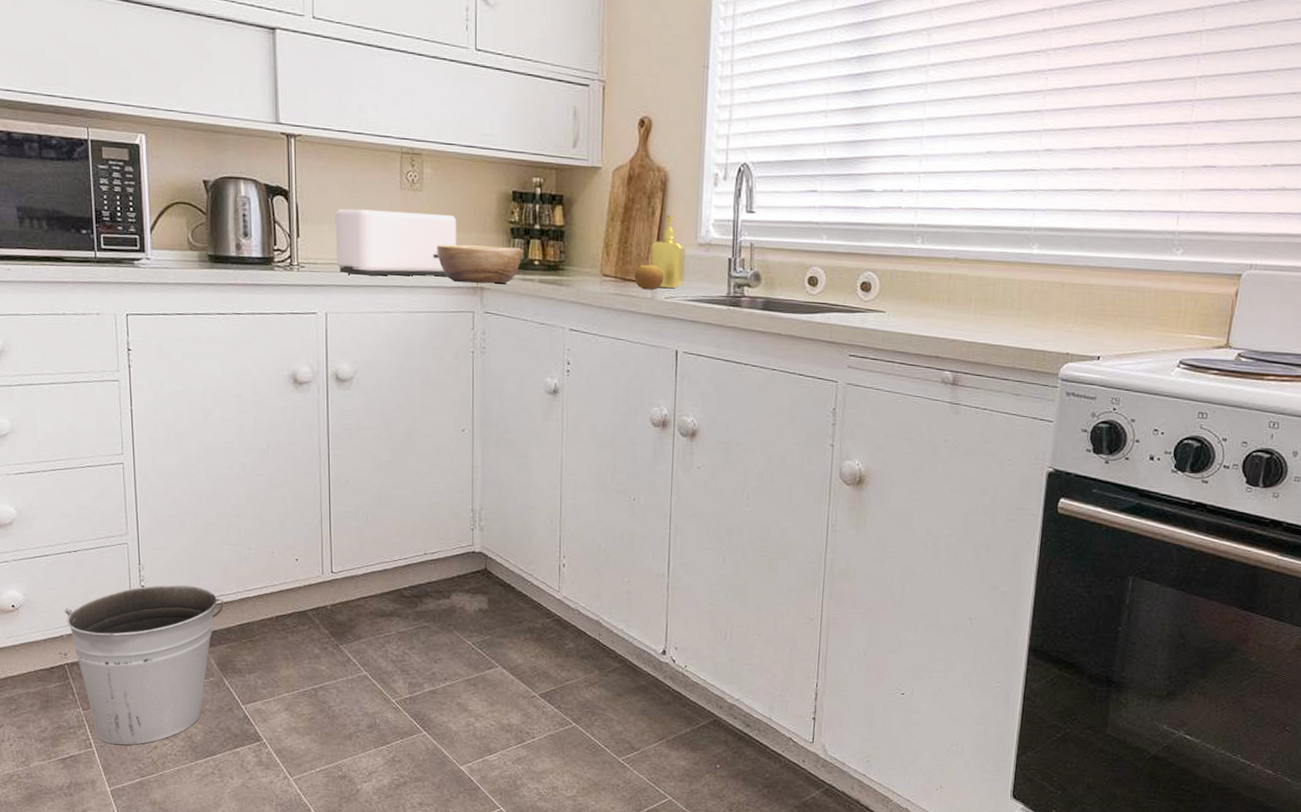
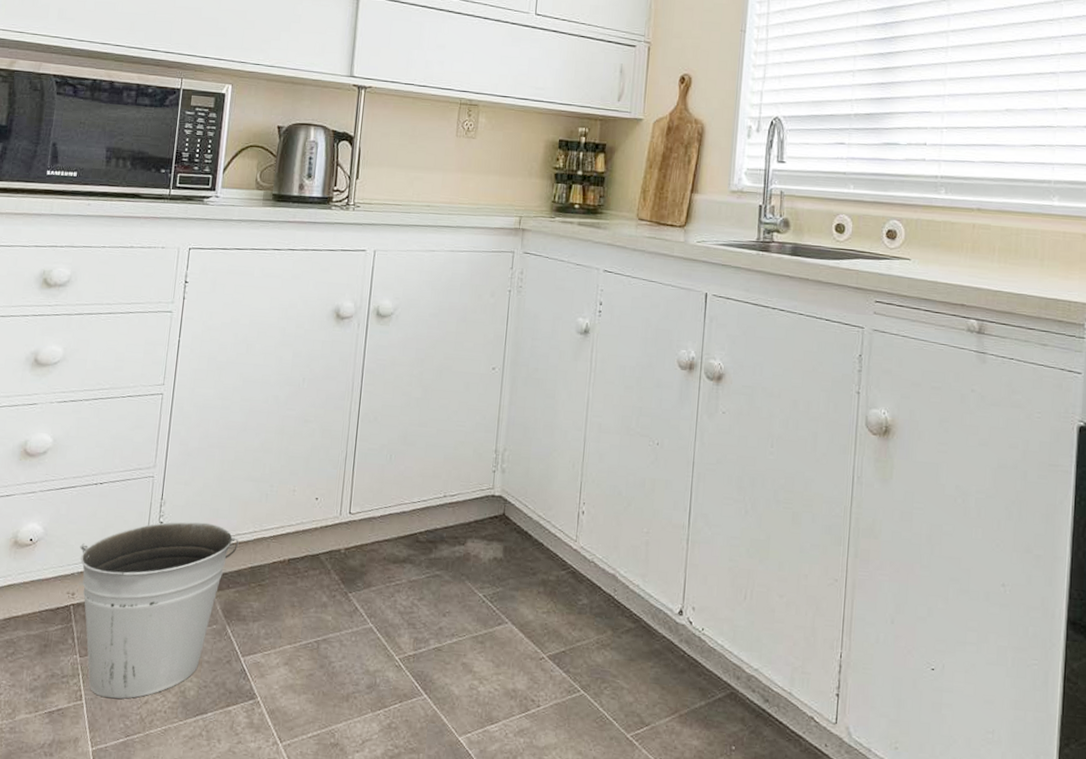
toaster: present [335,208,457,277] -> none [390,153,506,219]
bowl: present [437,244,523,284] -> none [484,188,565,226]
fruit: present [634,264,664,290] -> none [668,209,697,235]
soap dispenser: present [651,215,686,288] -> none [685,164,719,233]

